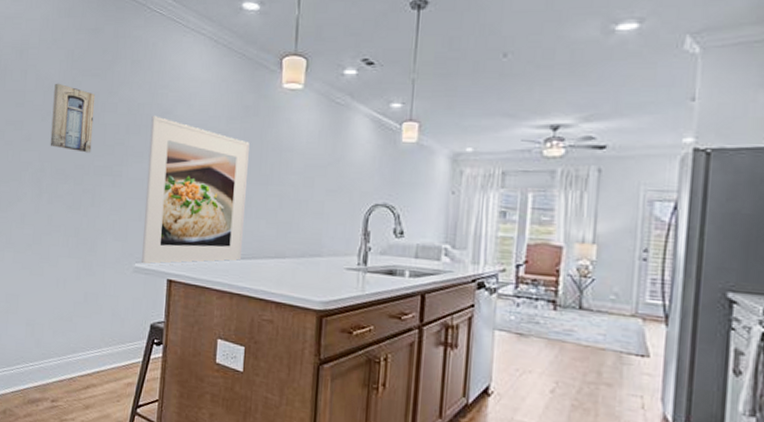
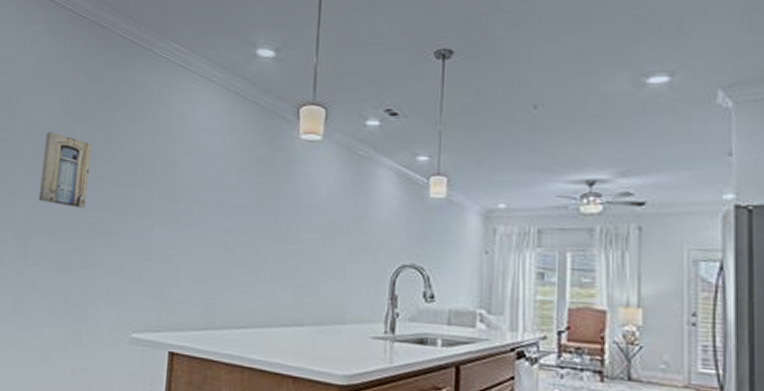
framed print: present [142,115,250,266] -> none [140,167,264,337]

